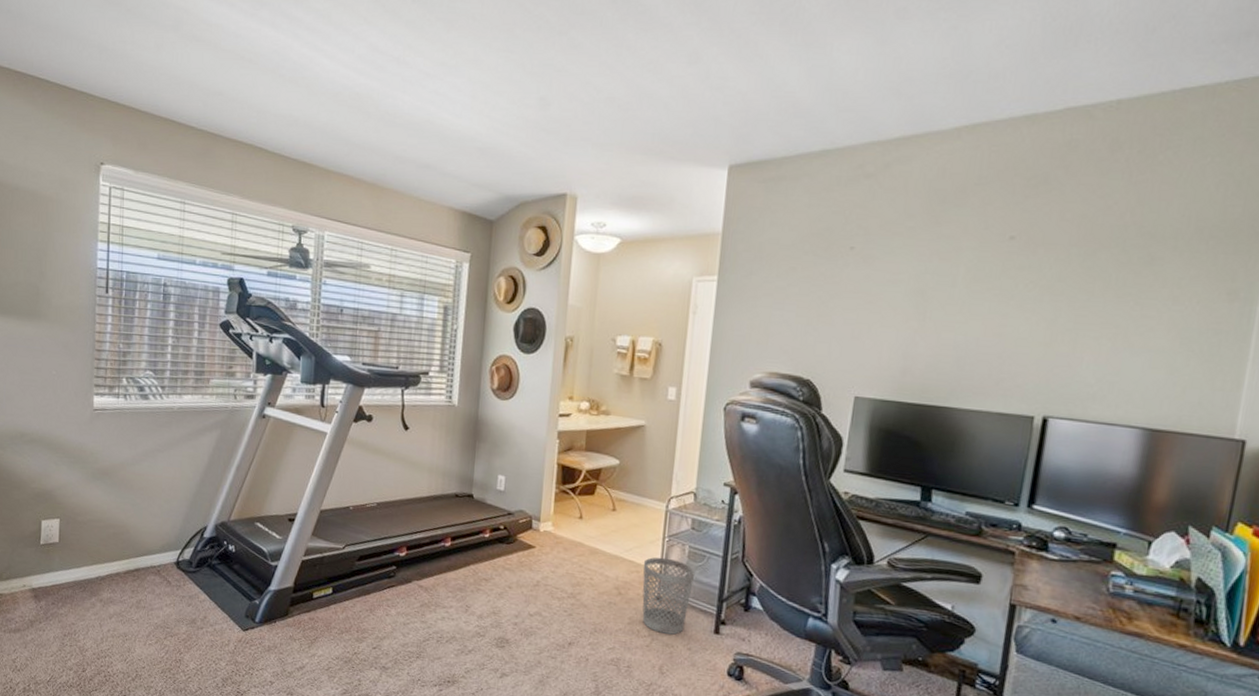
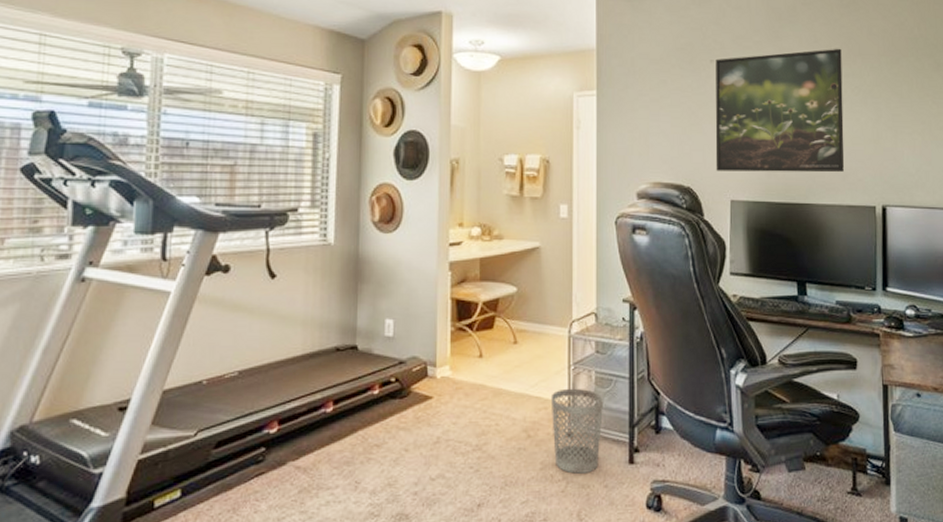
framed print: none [841,236,1019,376] -> present [715,48,845,173]

